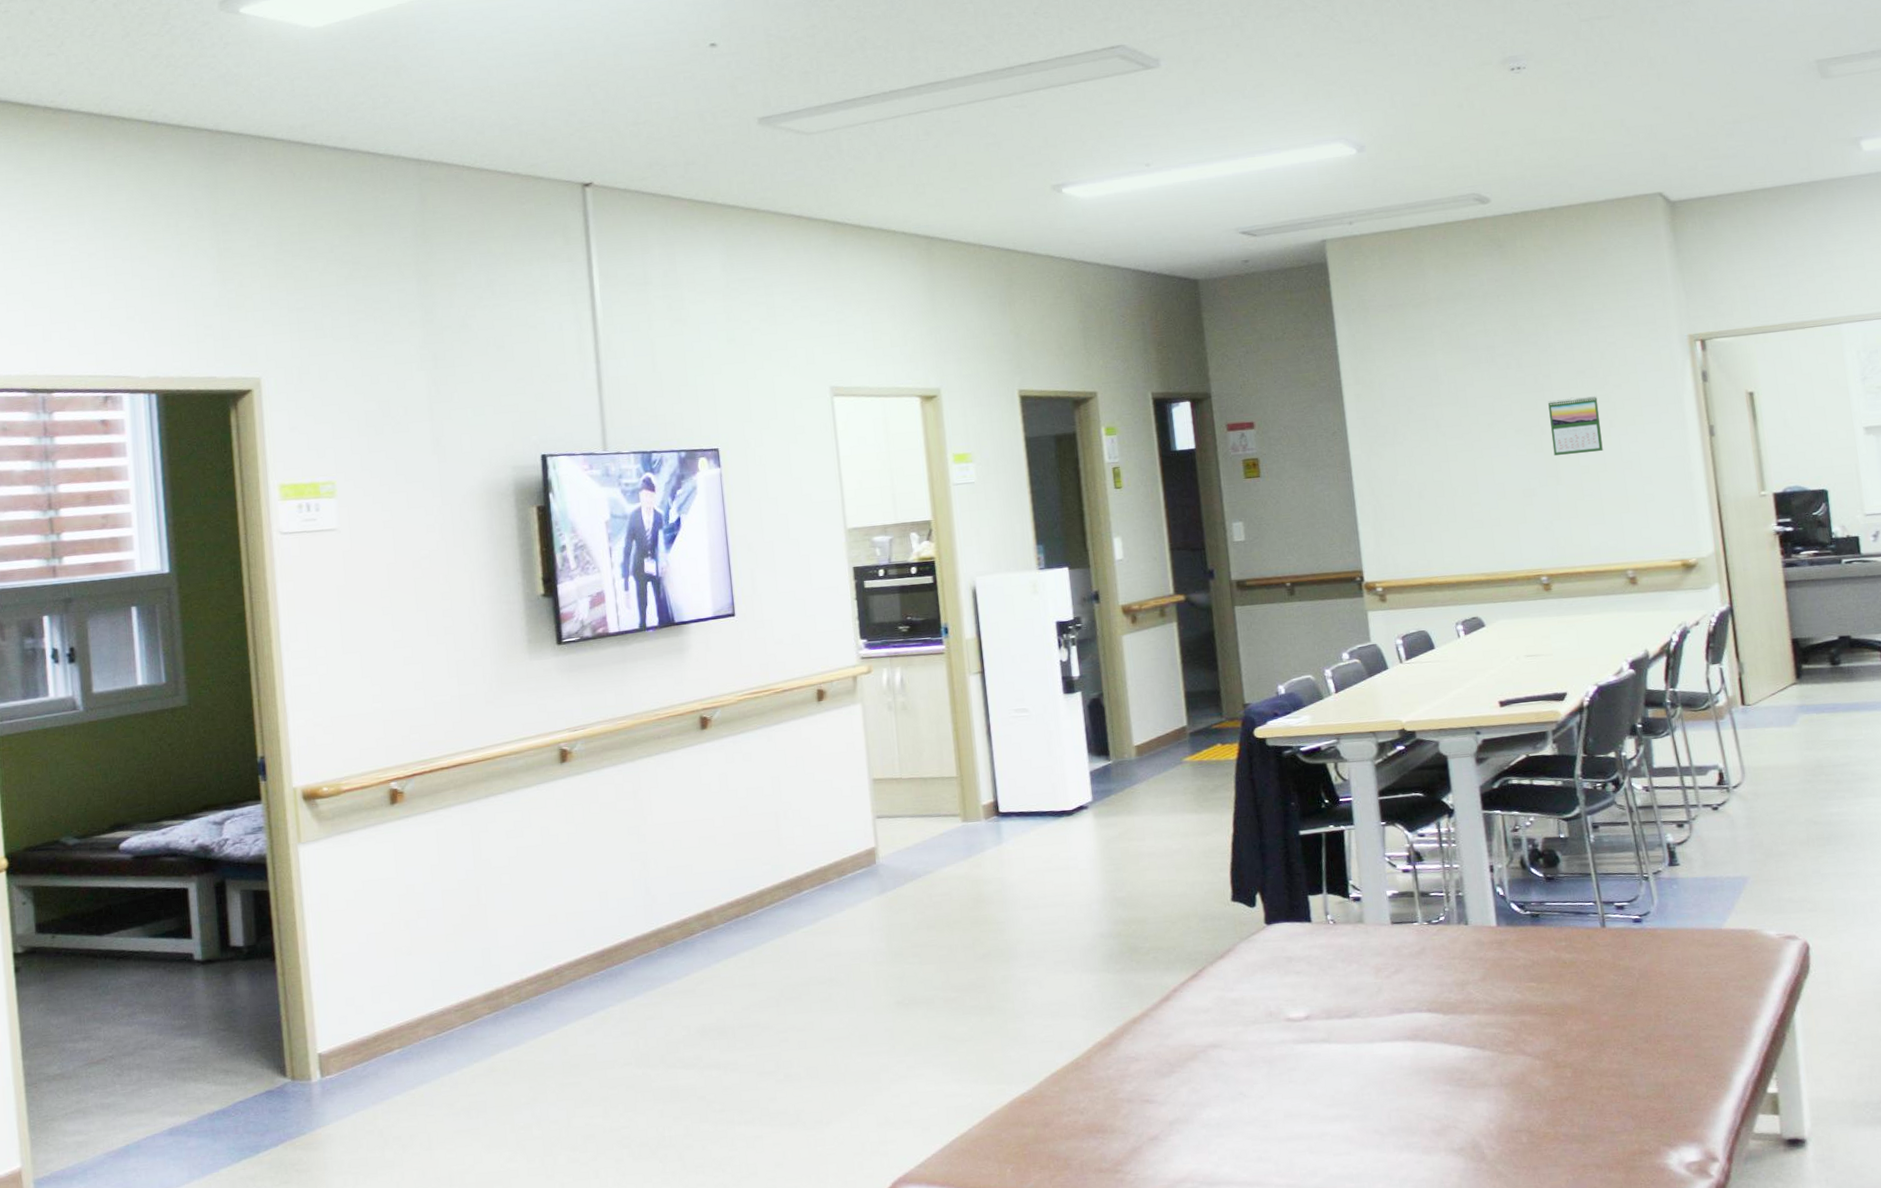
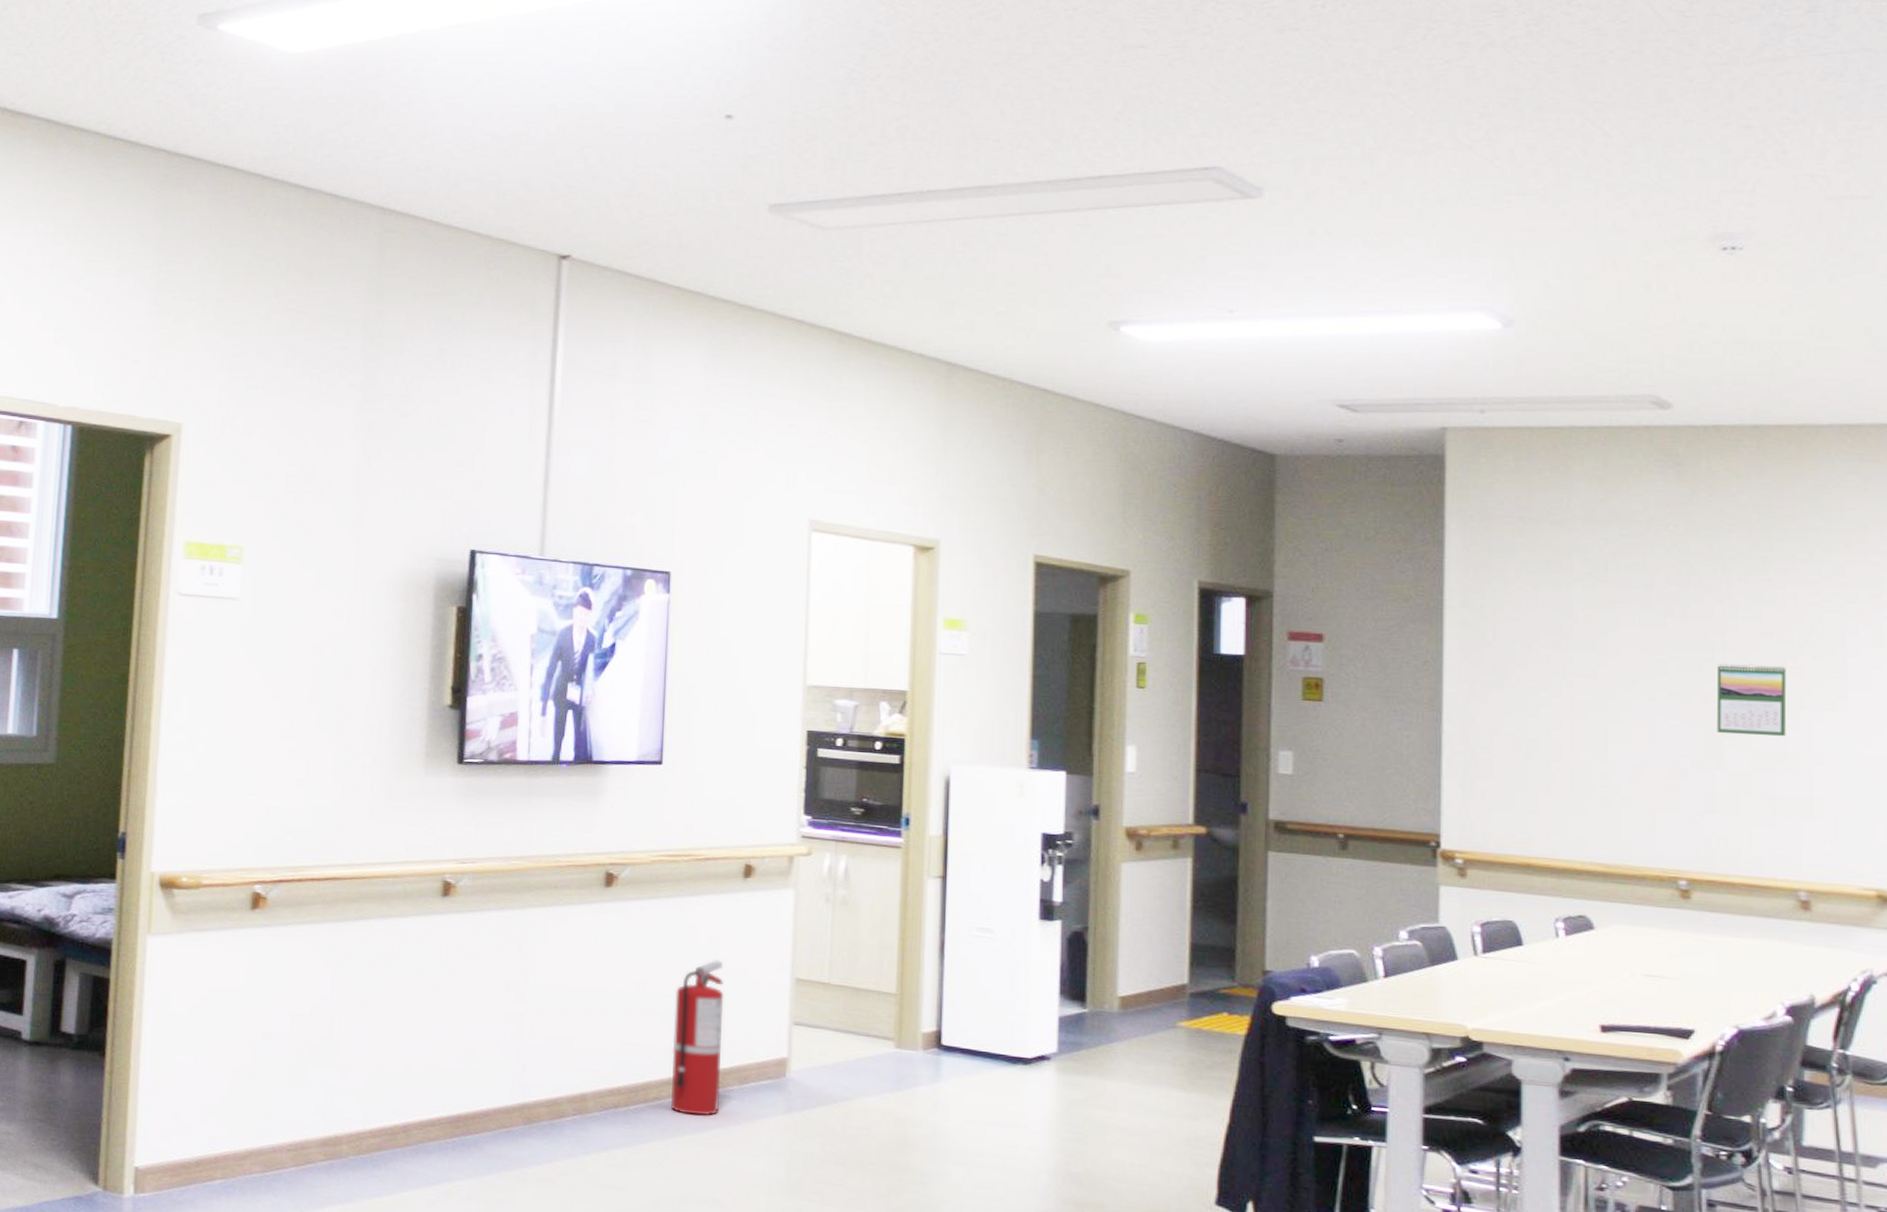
fire extinguisher: none [774,775,825,912] -> present [671,960,724,1117]

